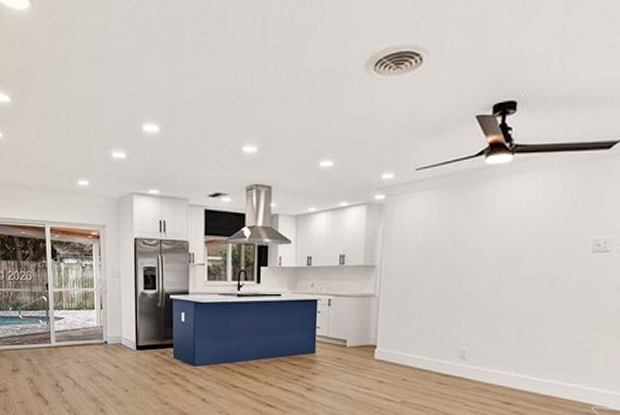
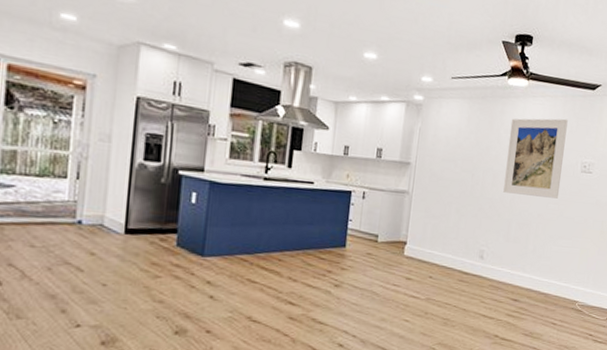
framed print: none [486,191,571,287] -> present [503,118,568,199]

